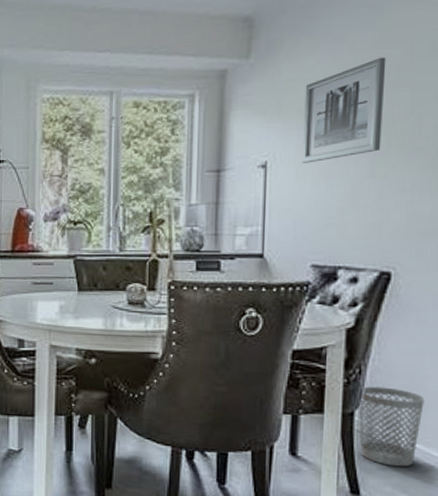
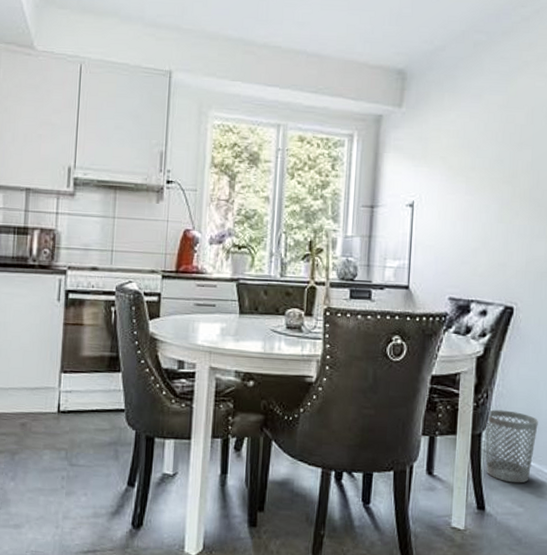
wall art: present [302,57,386,163] -> none [444,118,513,206]

